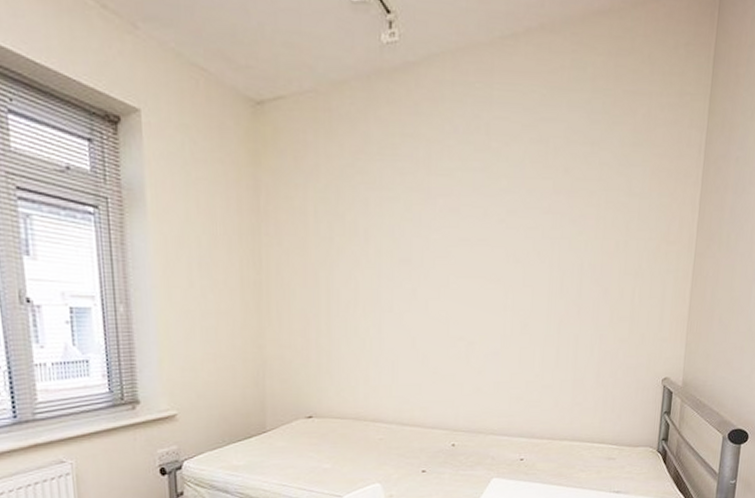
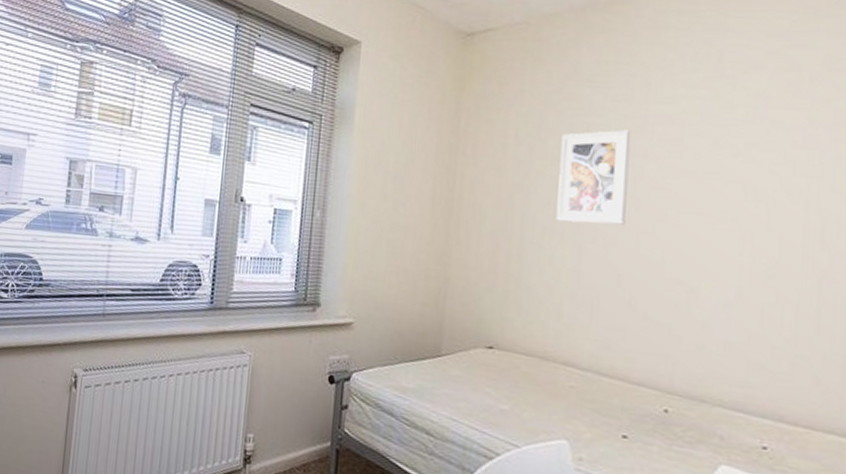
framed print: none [358,202,417,294] -> present [556,129,631,225]

